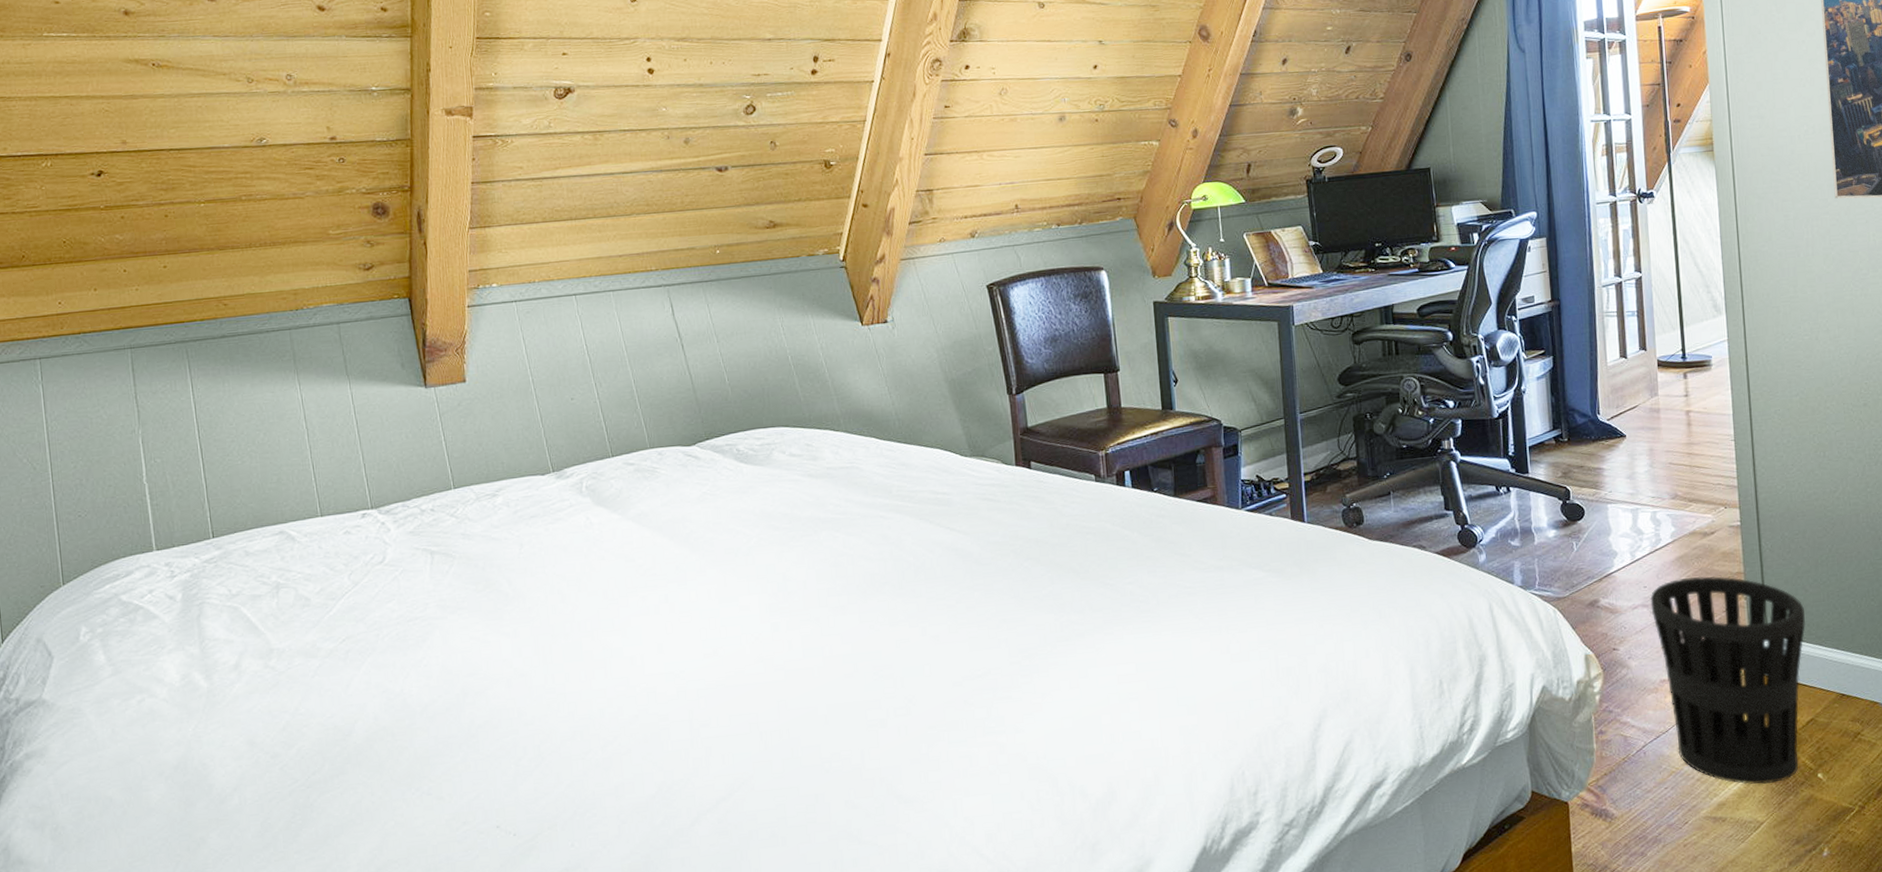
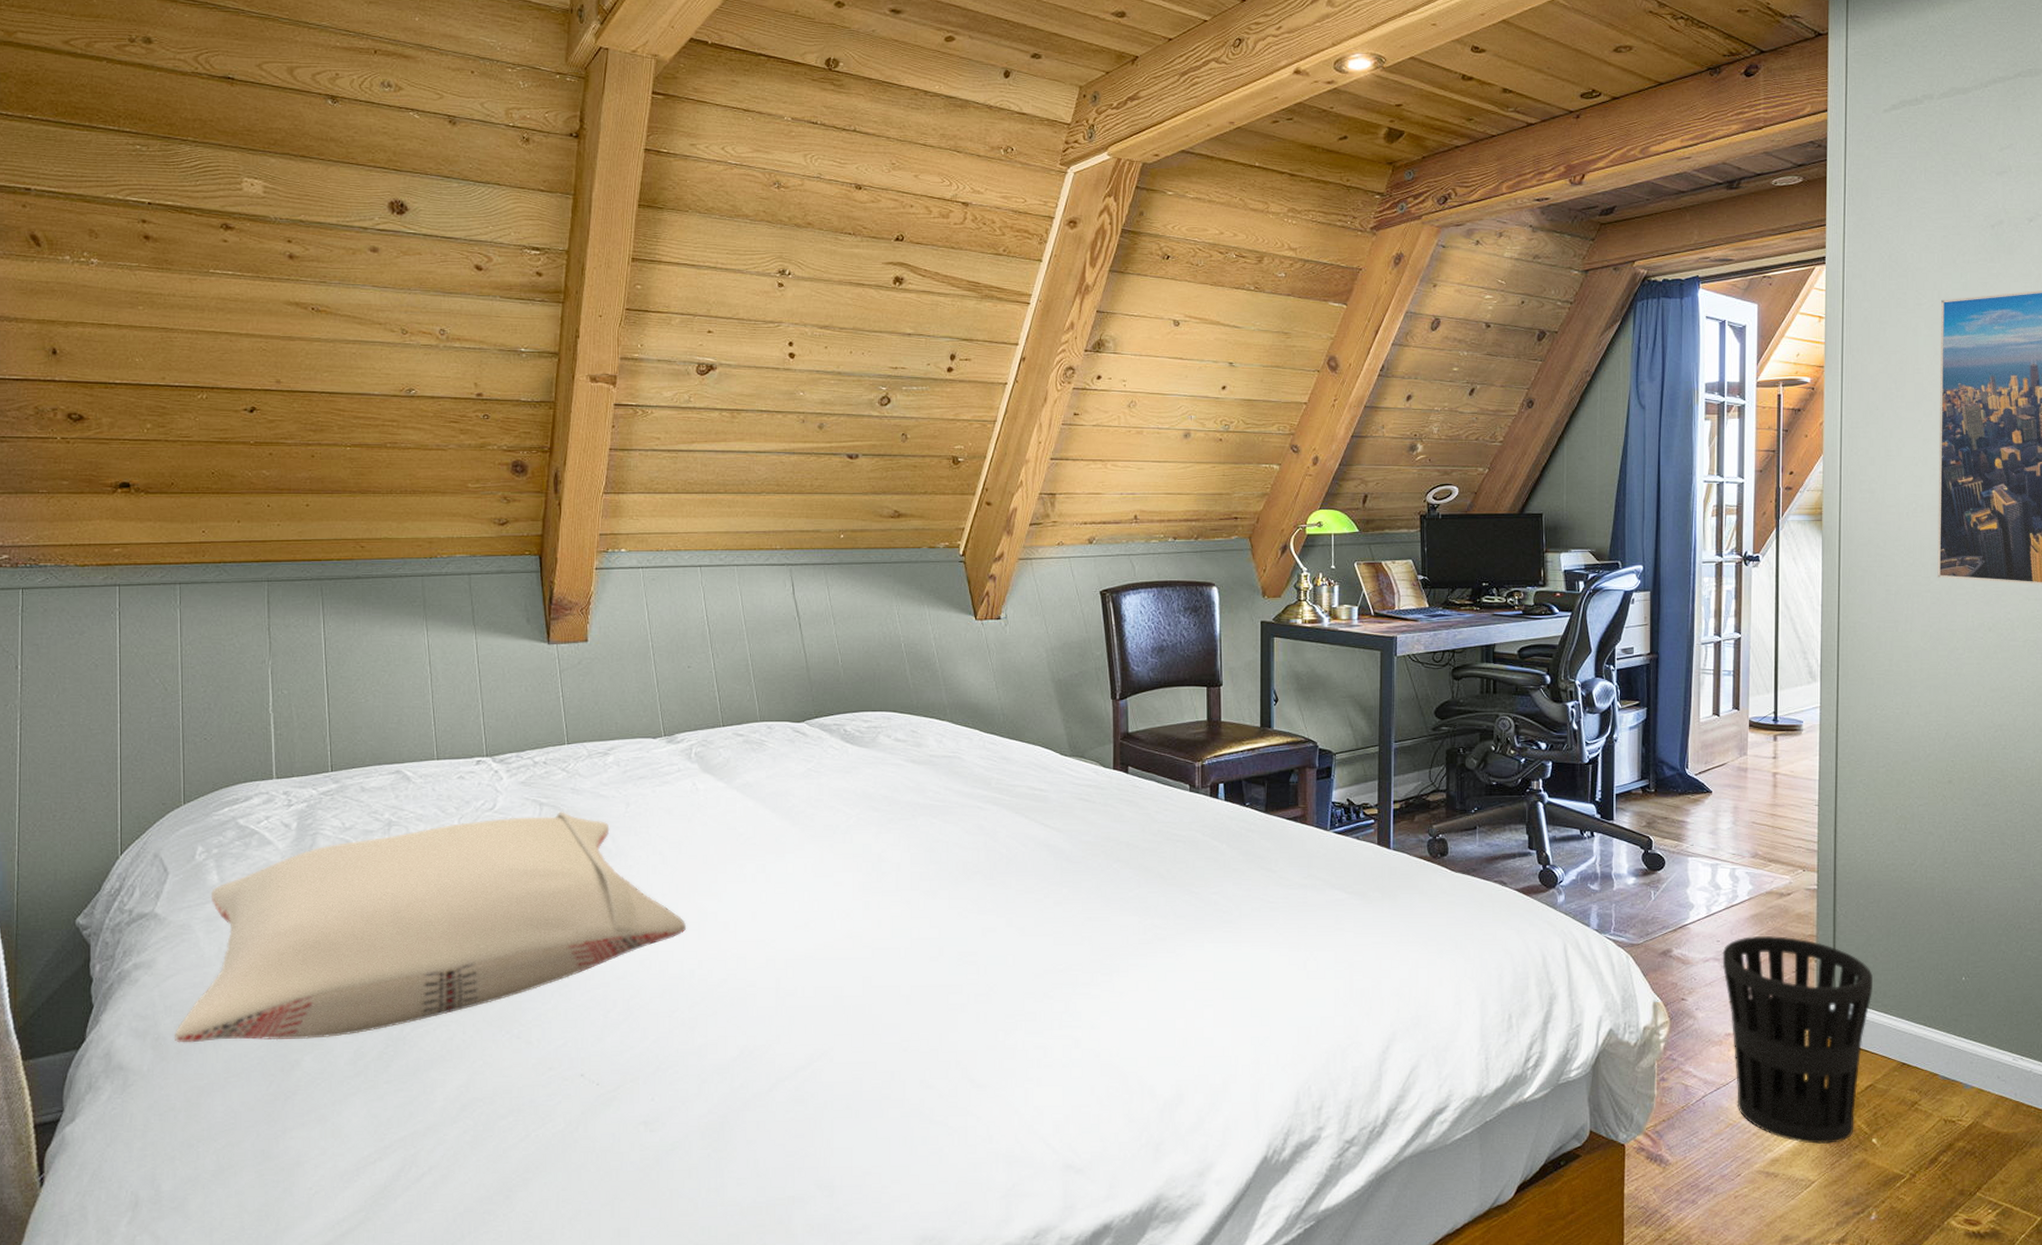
pillow: none [72,558,593,831] -> present [173,812,687,1043]

